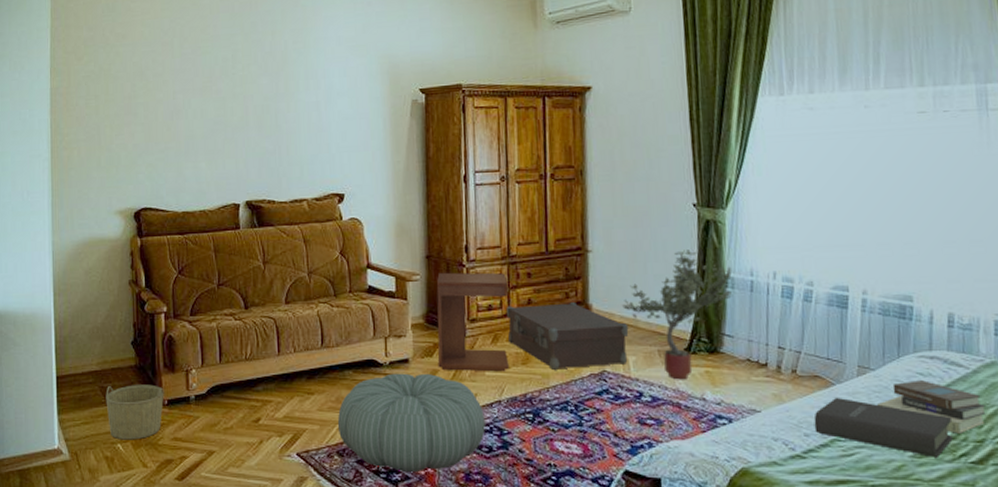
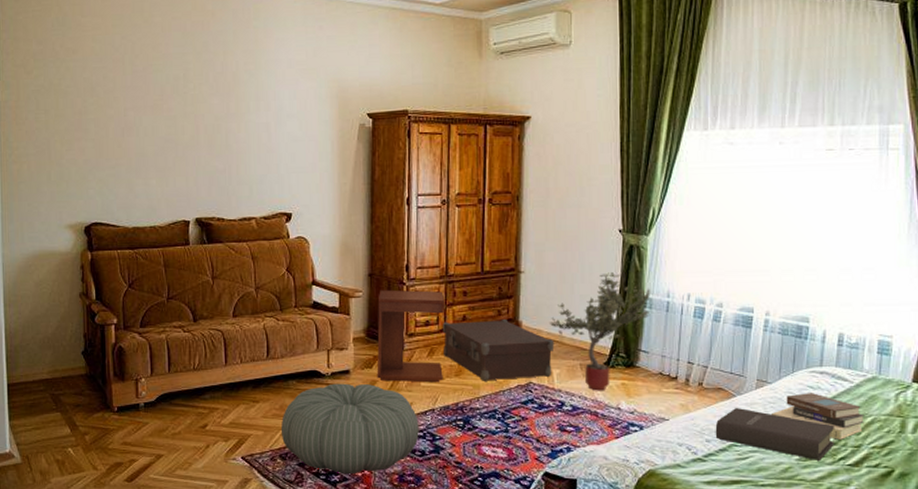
basket: present [106,384,164,440] -> none [56,392,114,444]

